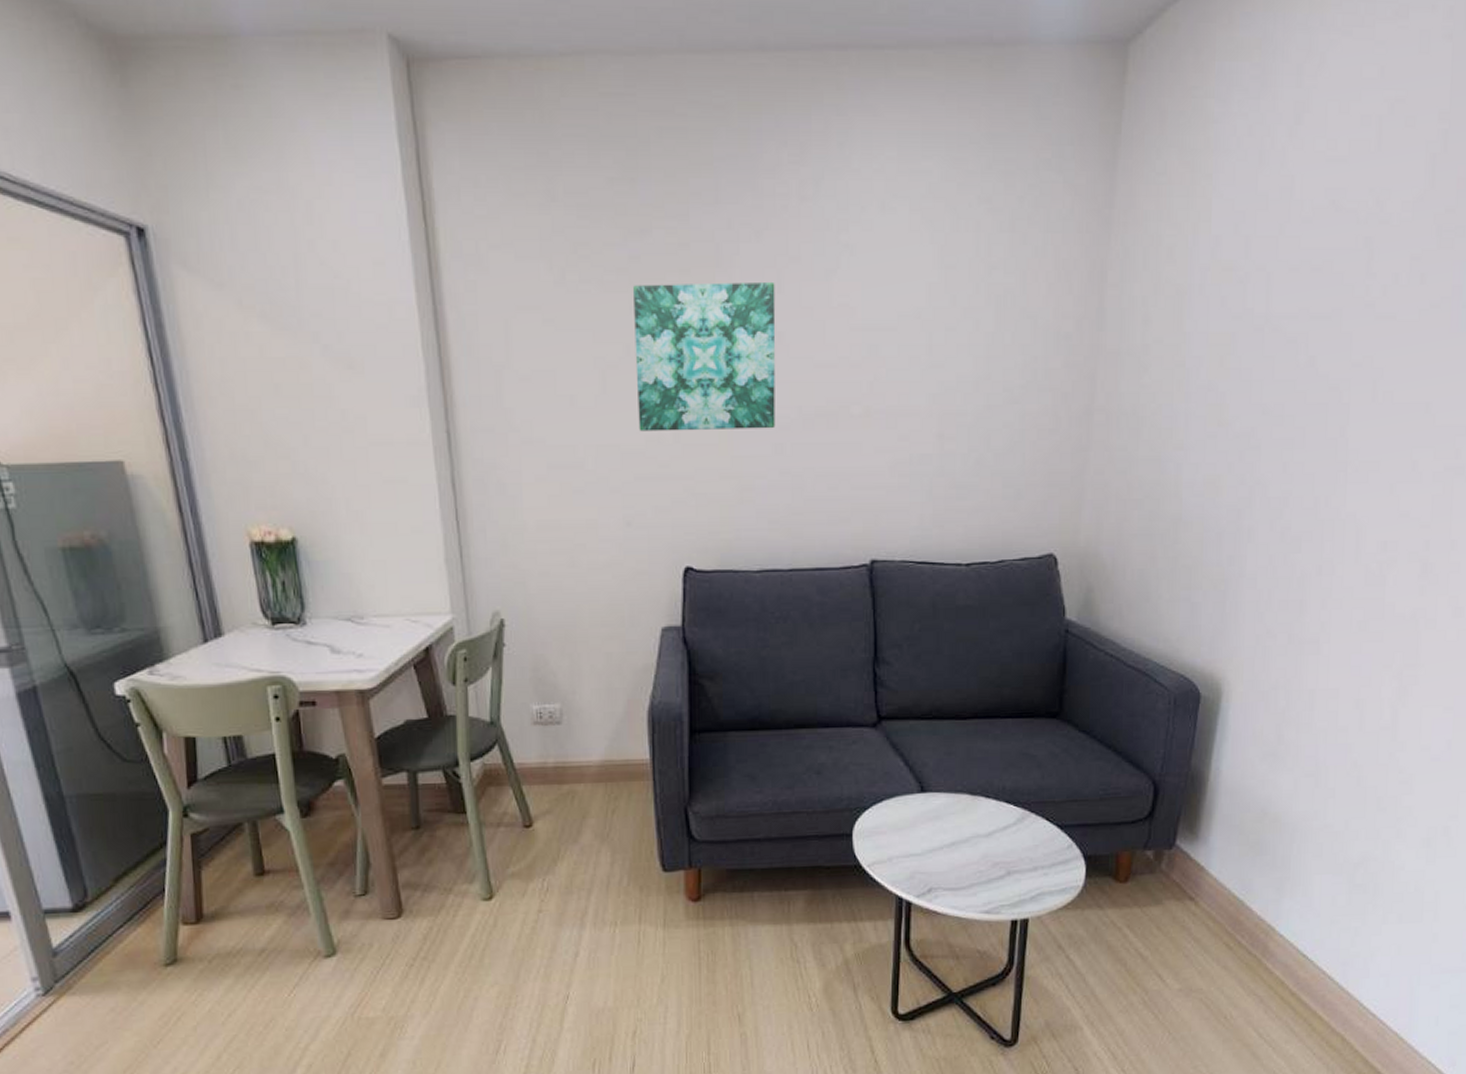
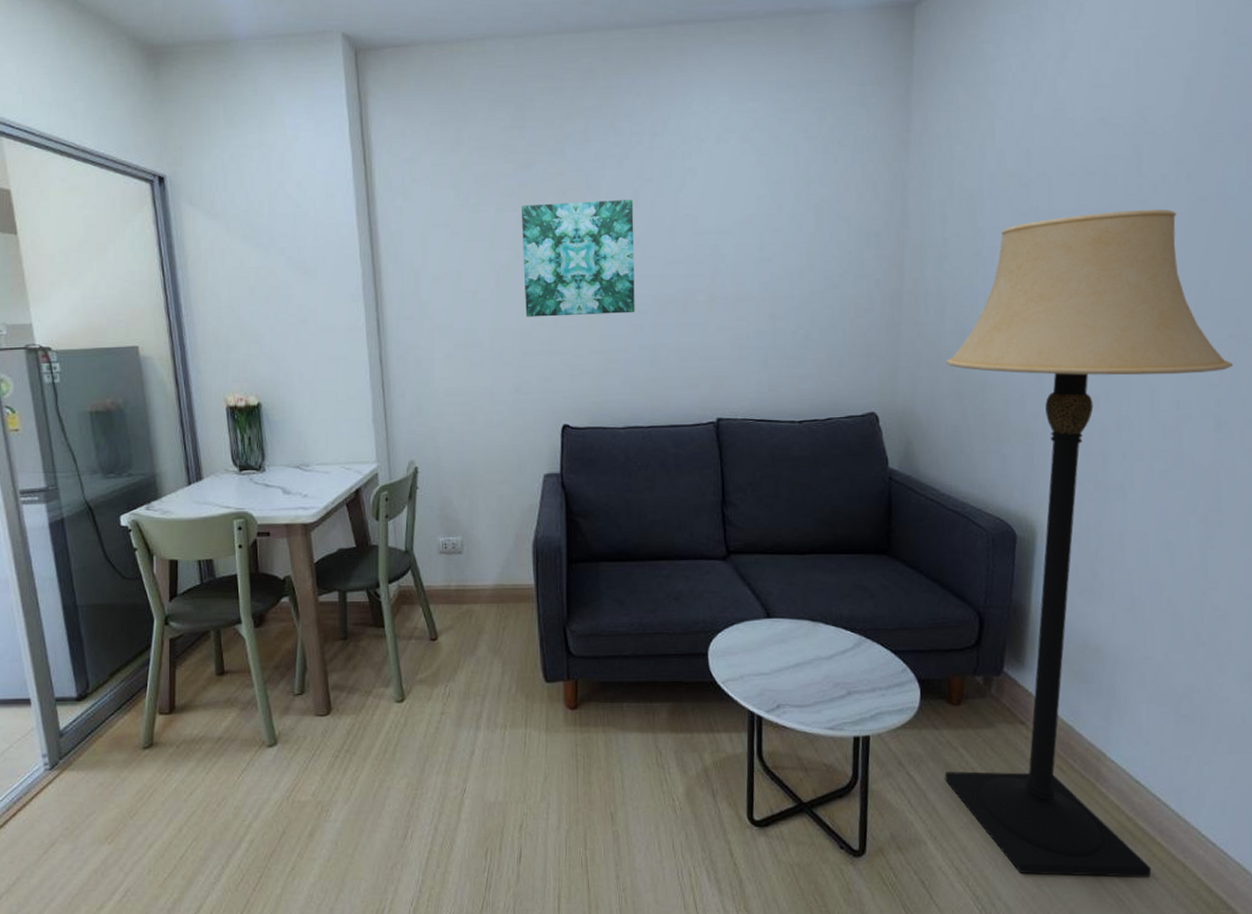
lamp: none [1106,316,1447,1056] -> present [944,209,1234,877]

